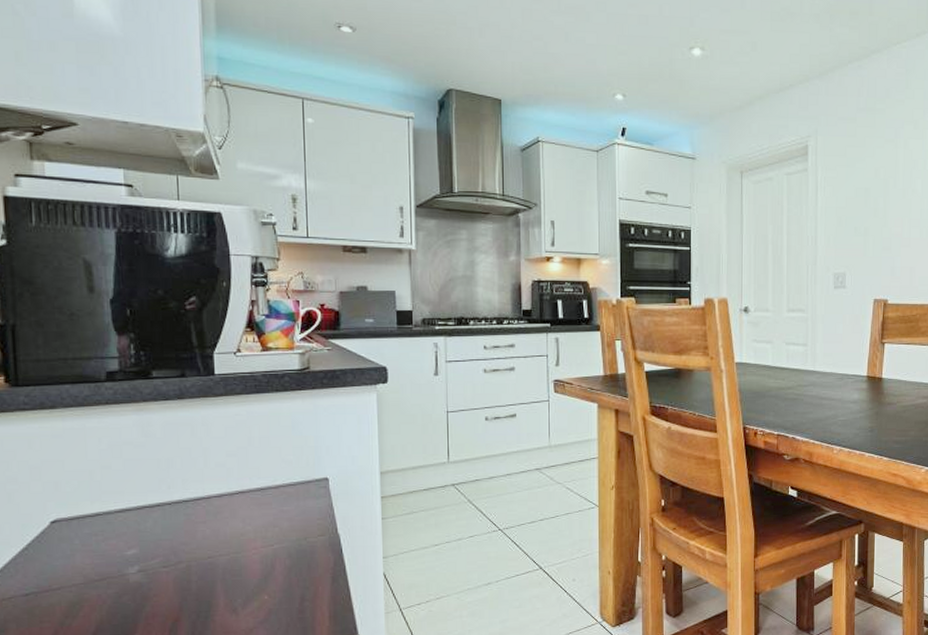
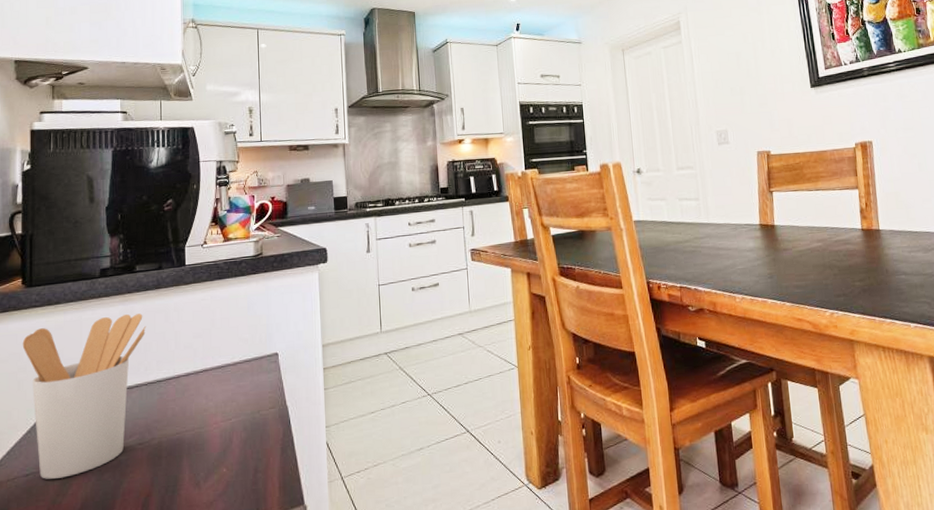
utensil holder: none [10,426,168,600] -> present [22,313,147,479]

